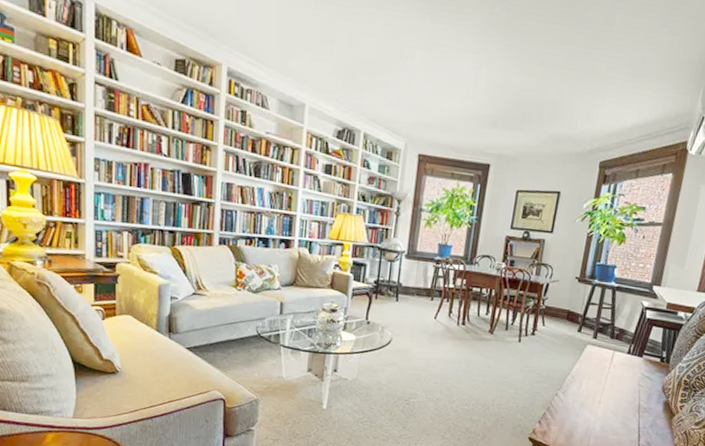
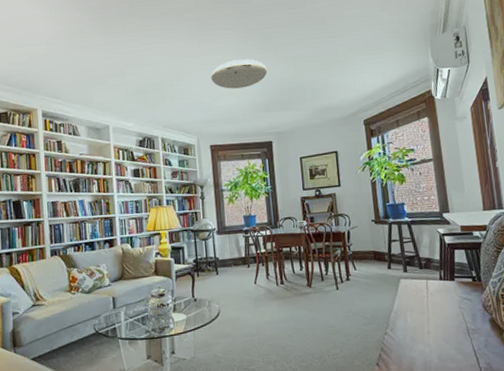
ceiling light: none [436,51,506,92] -> present [210,59,268,89]

